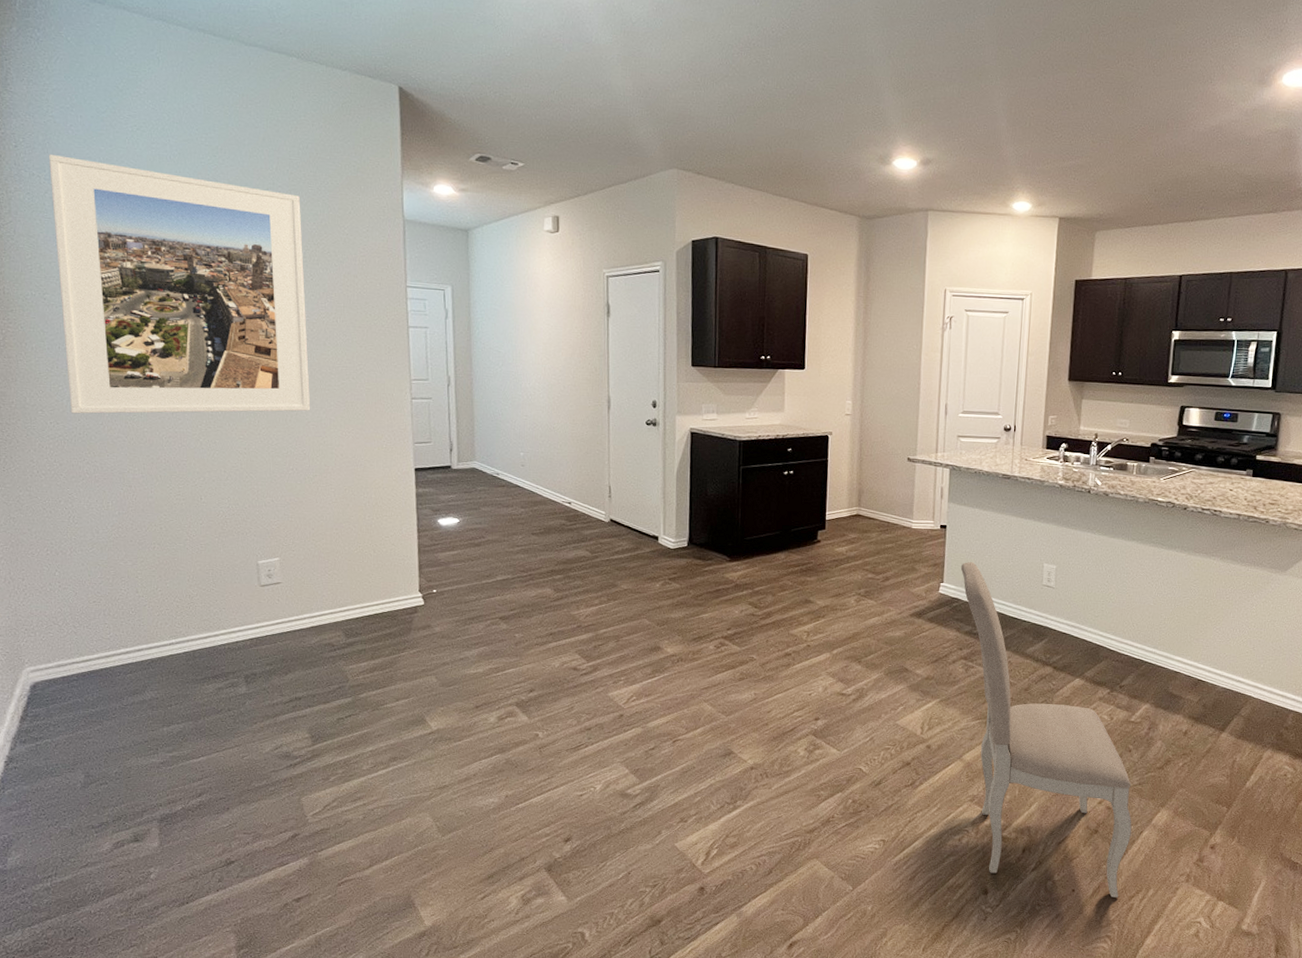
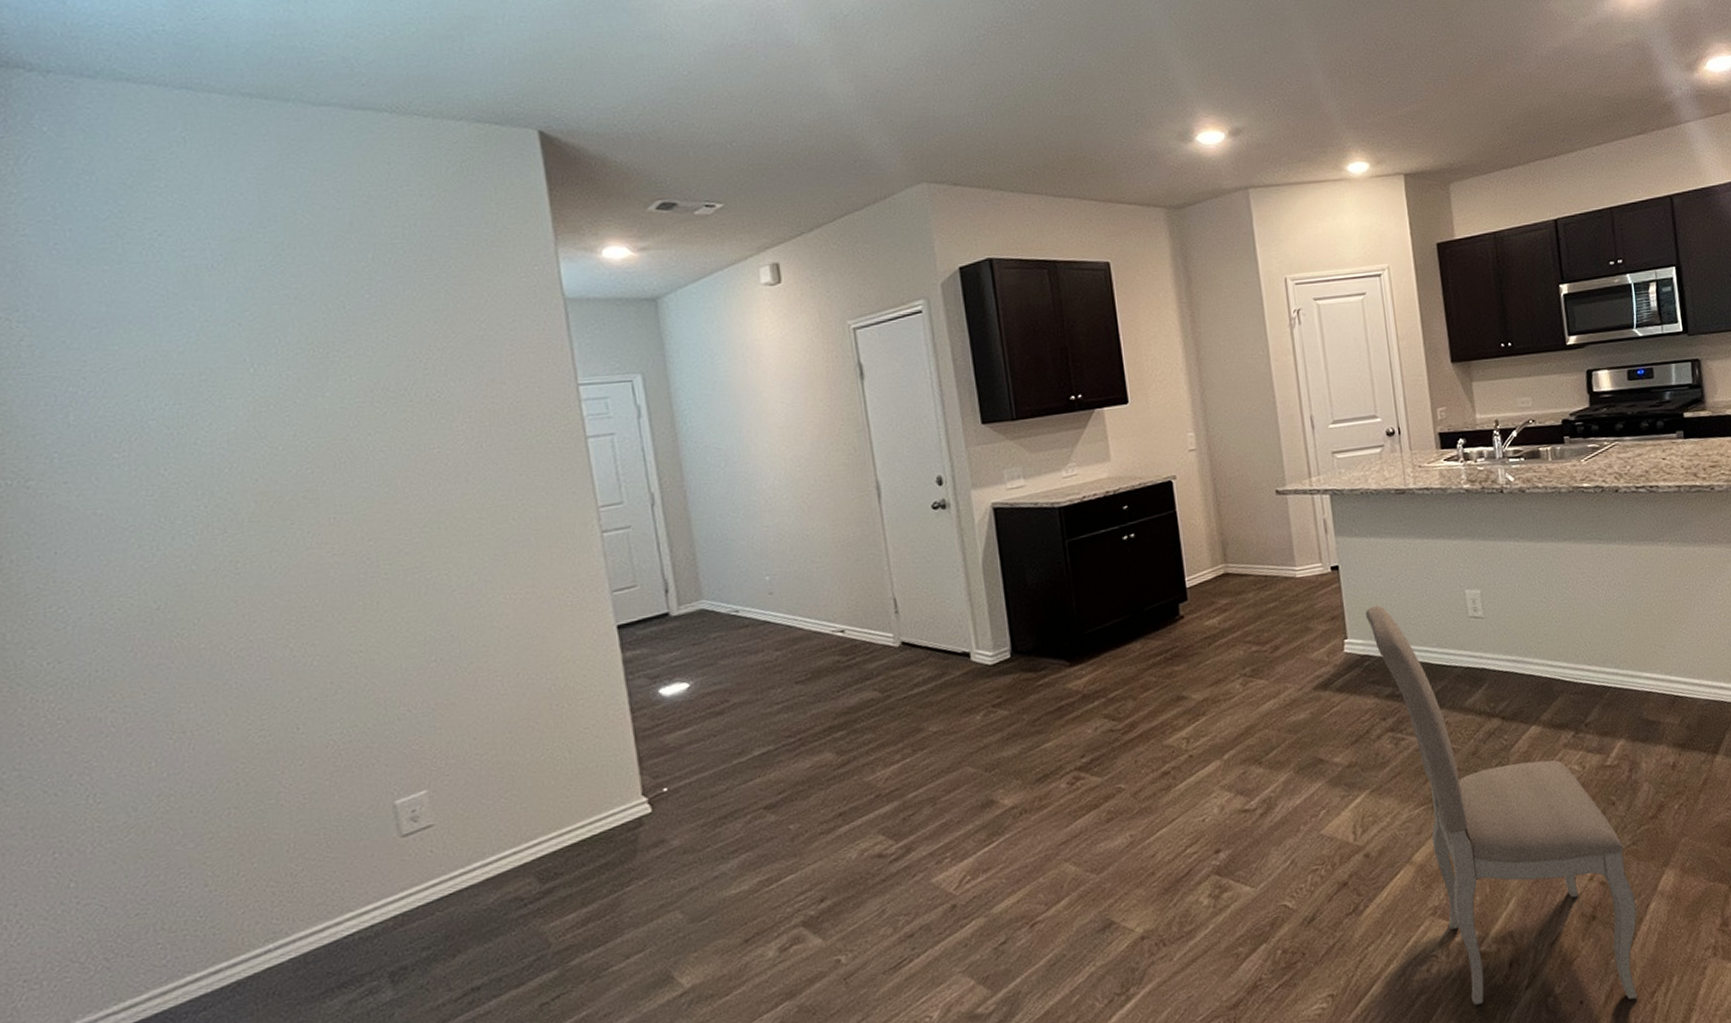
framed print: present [48,154,311,414] -> none [21,286,455,644]

